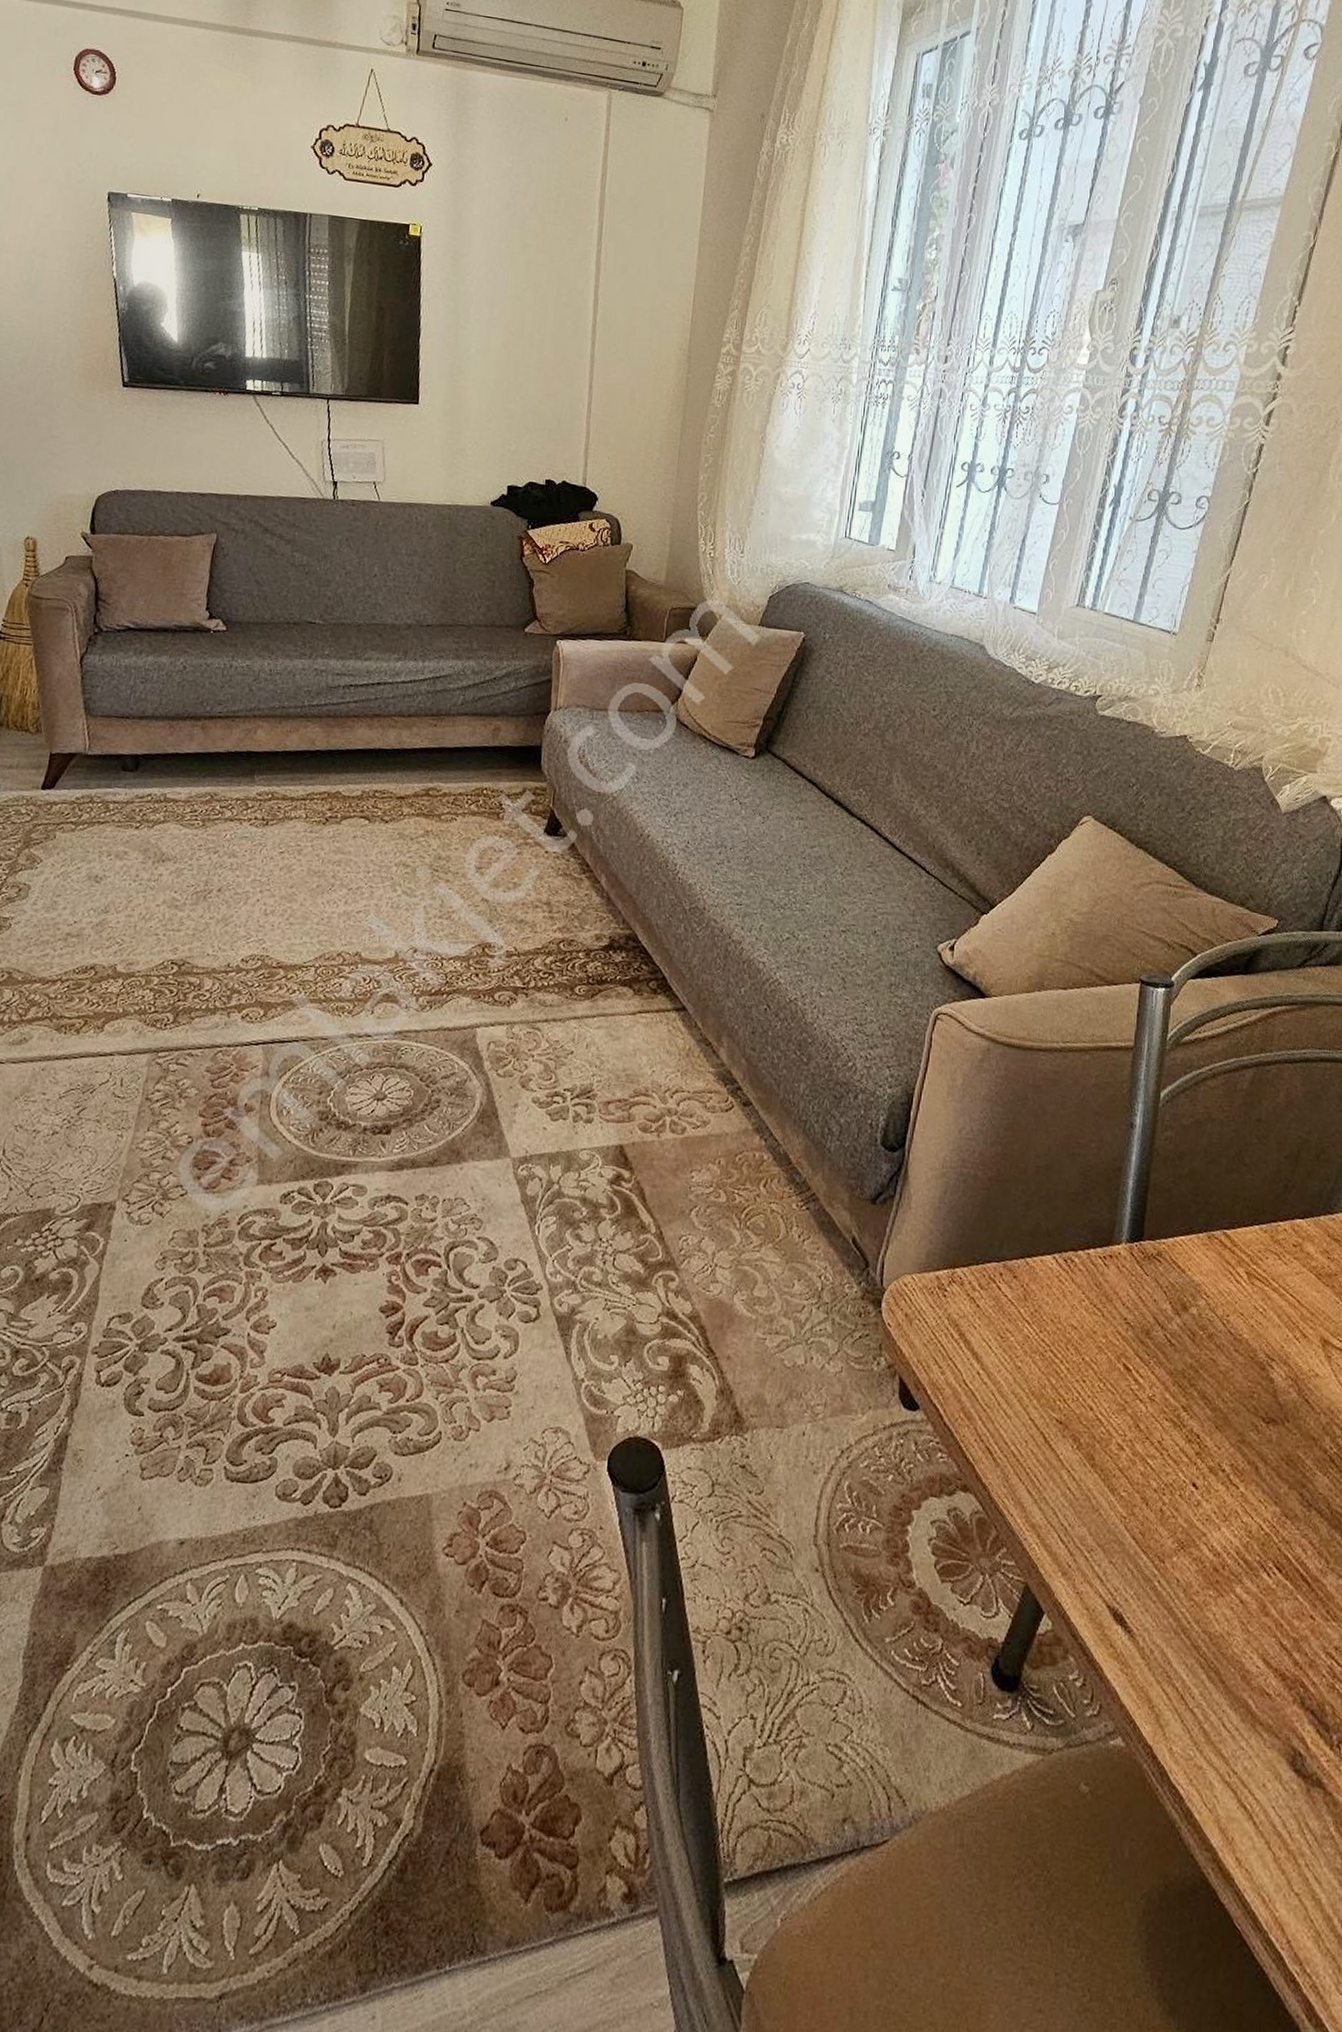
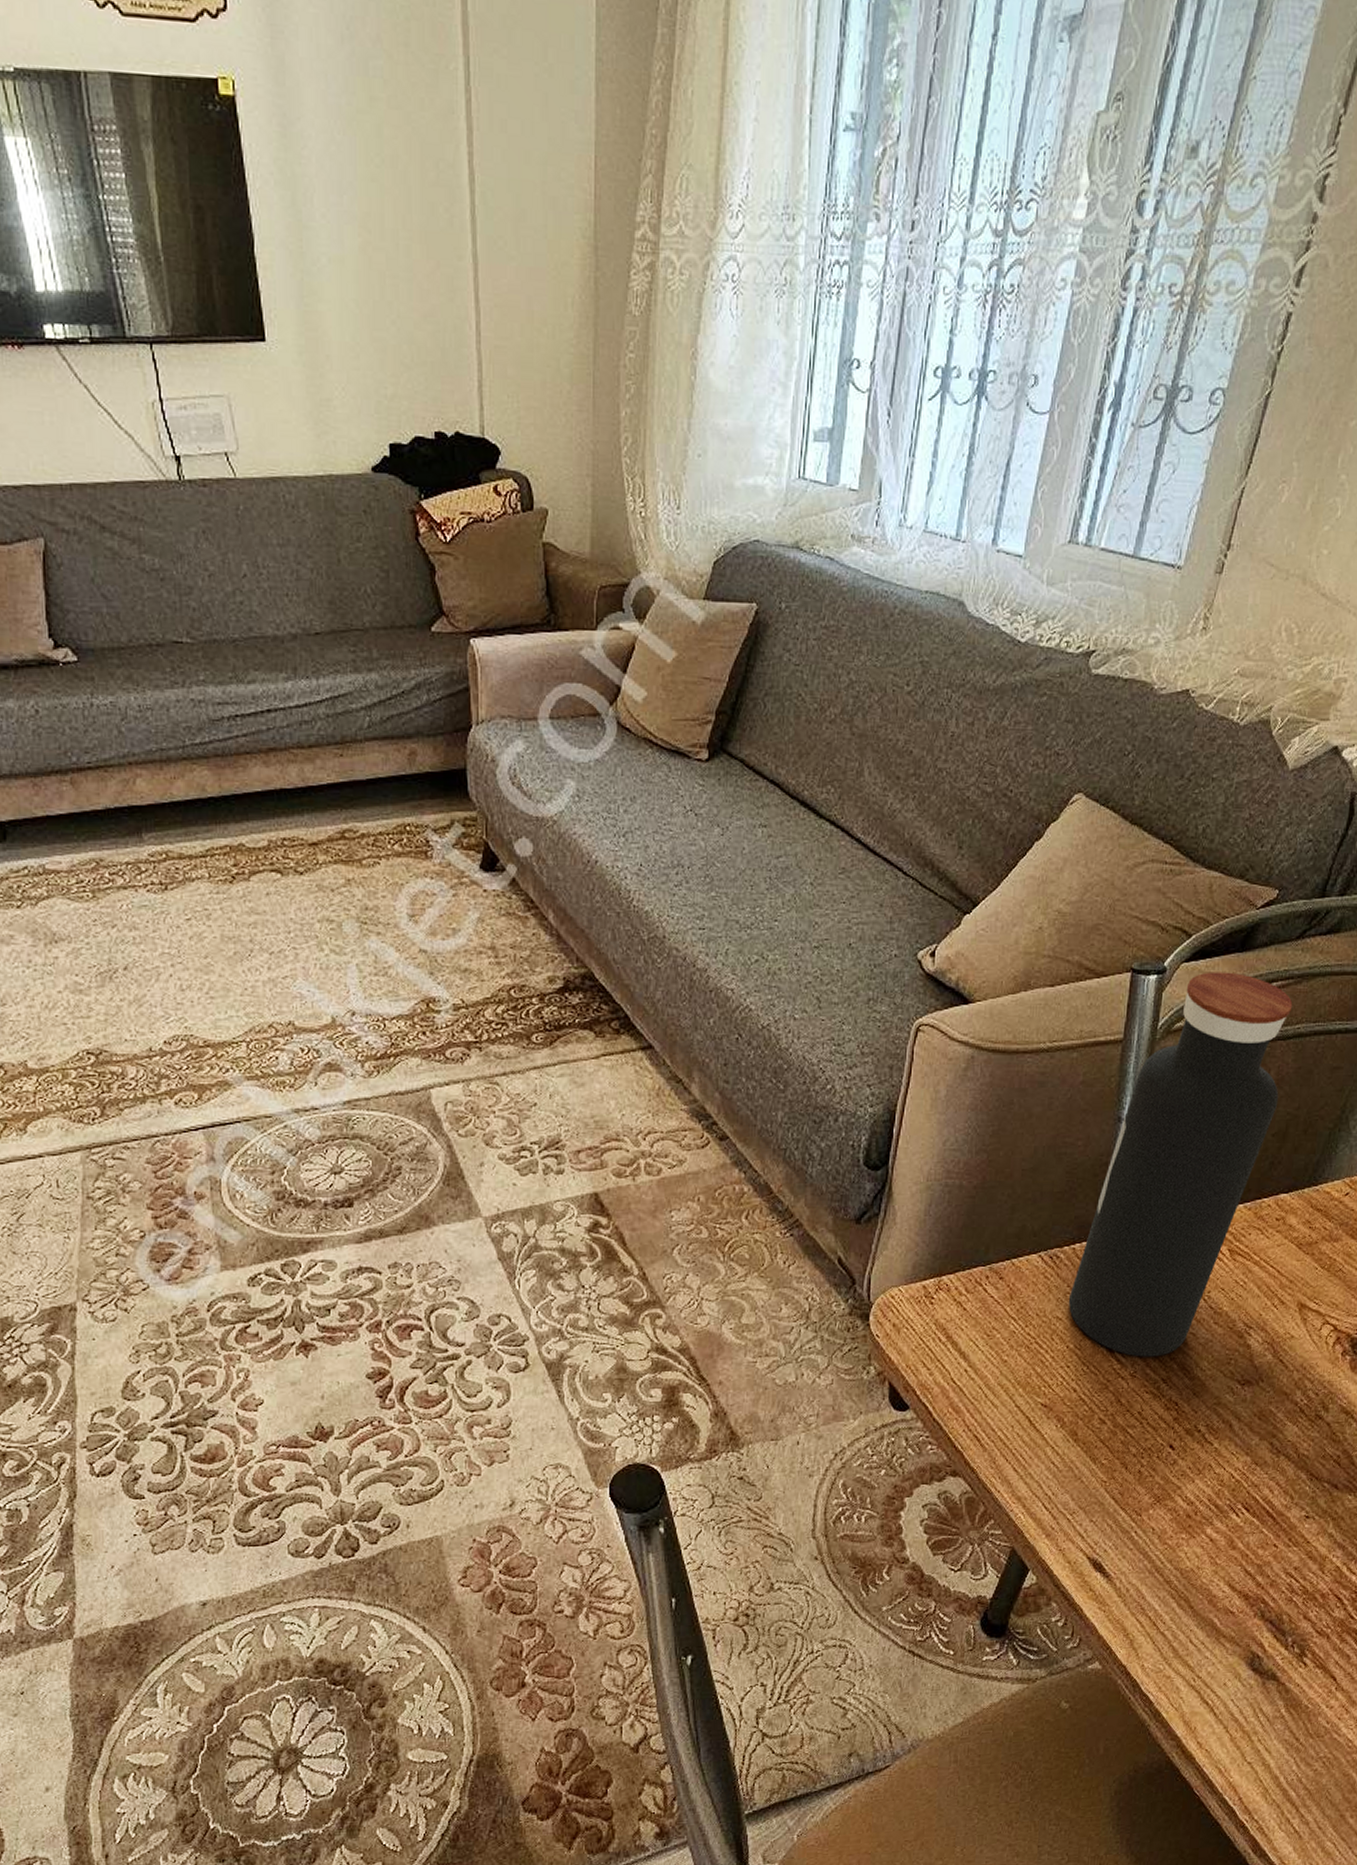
water bottle: none [1083,990,1298,1381] -> present [1068,972,1293,1357]

